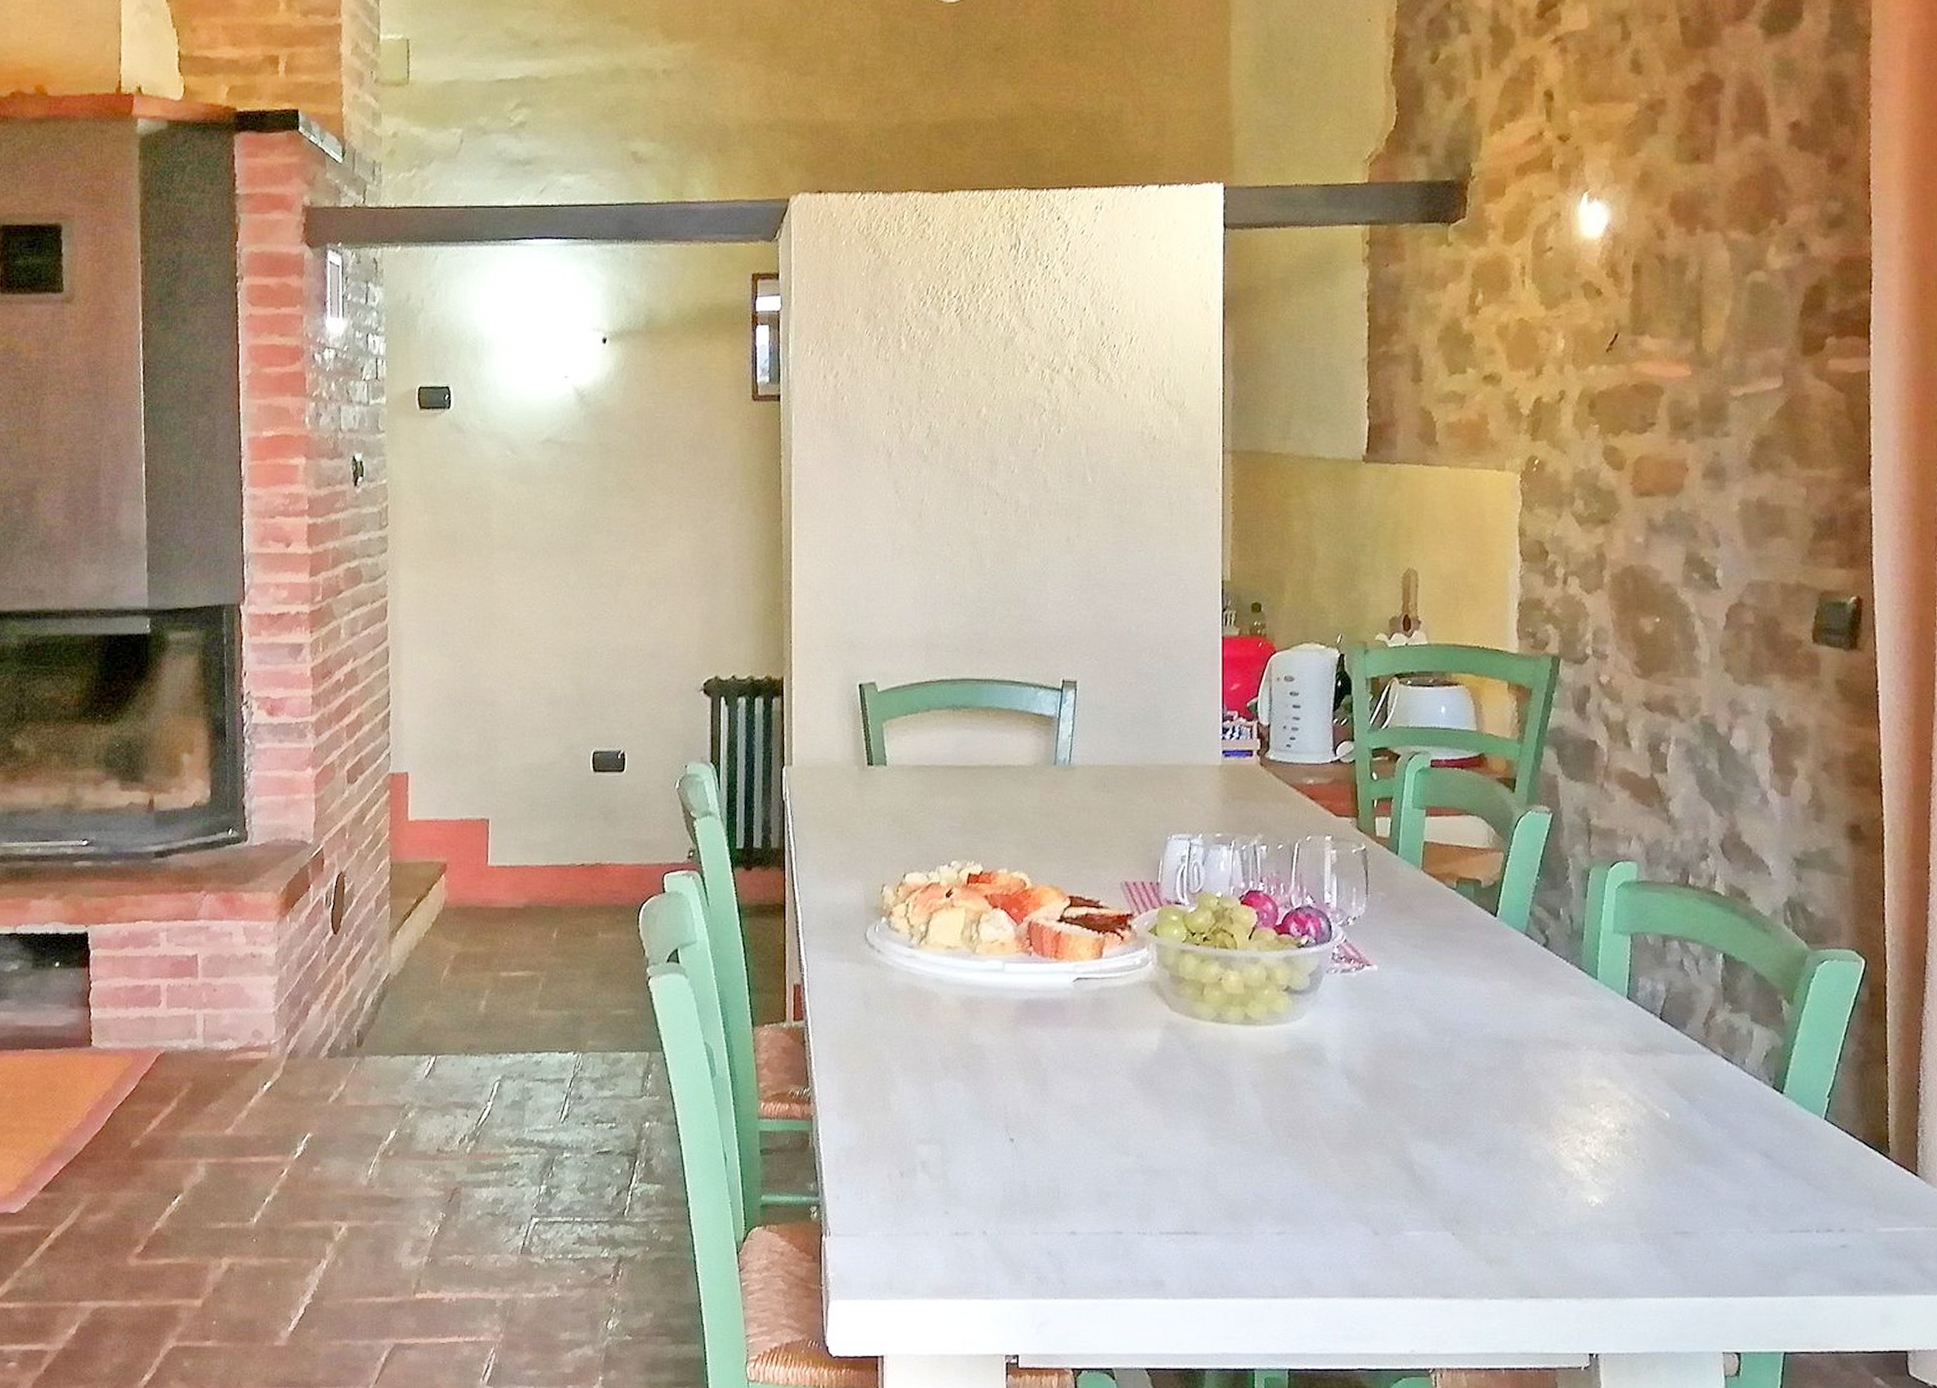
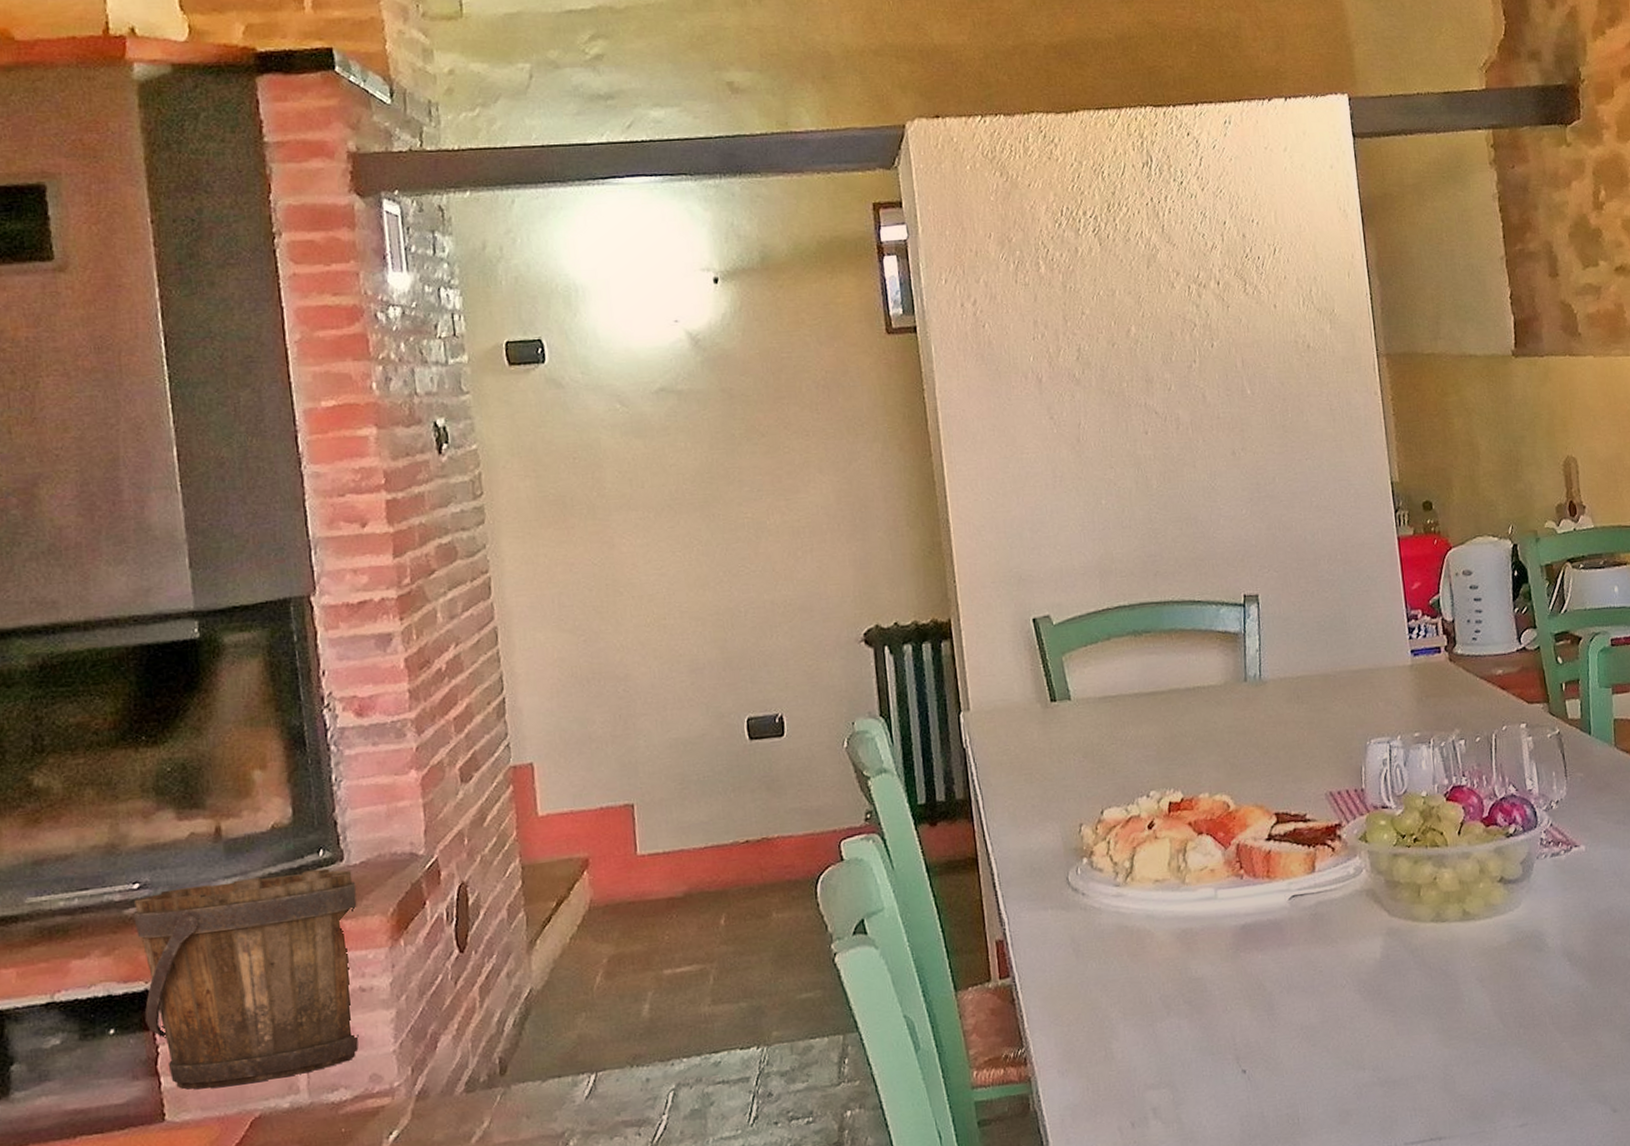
wooden bucket: none [80,846,256,1023] -> present [133,868,359,1090]

